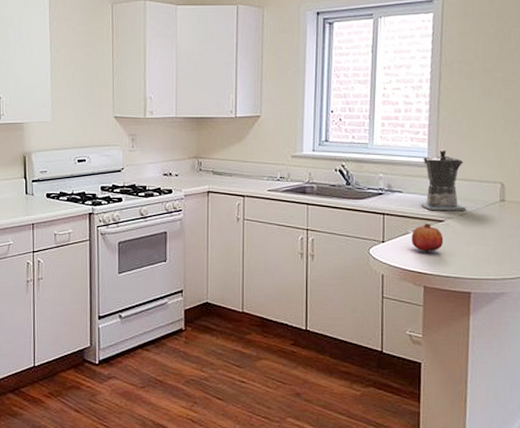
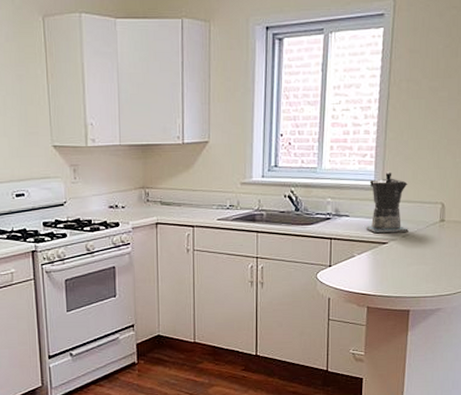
fruit: present [411,223,444,252] -> none [357,246,387,274]

